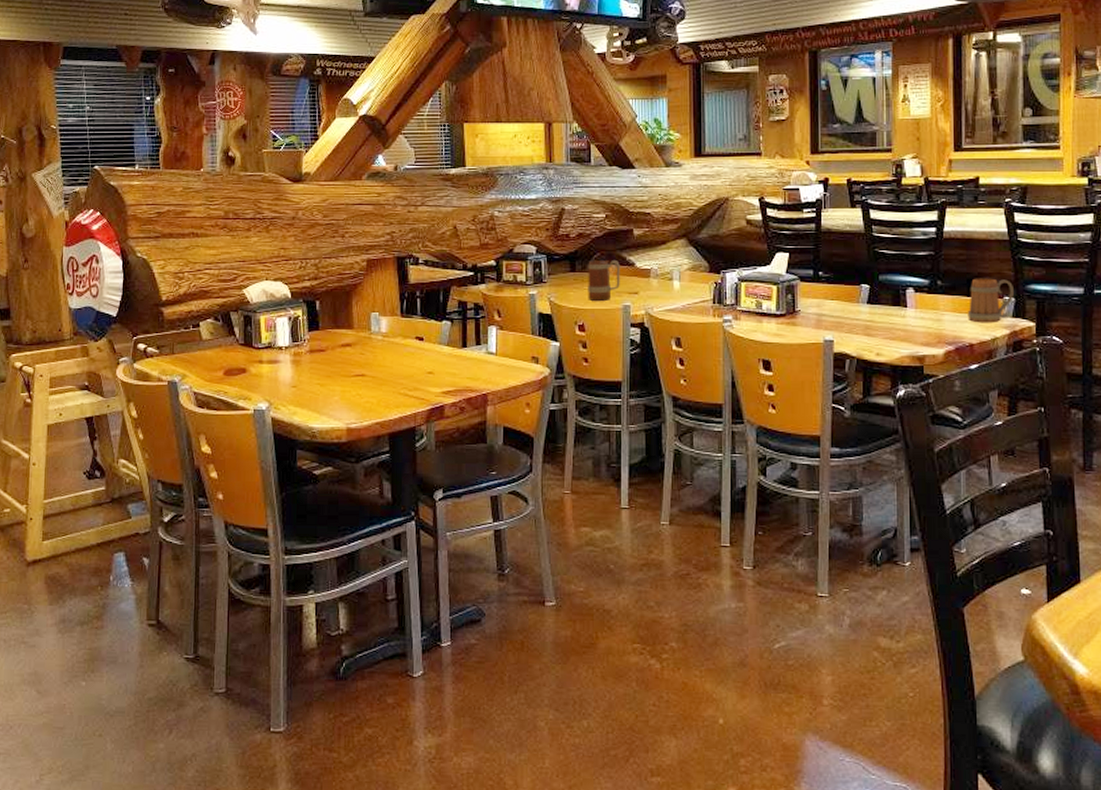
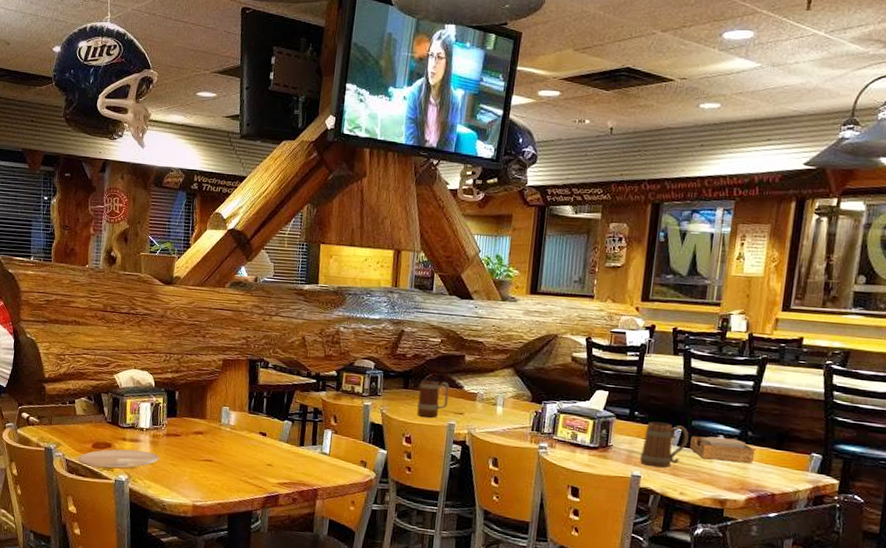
plate: none [208,372,303,398] -> present [78,449,159,470]
beer mug: none [830,280,878,328] -> present [639,421,689,467]
napkin holder: none [879,290,948,315] -> present [689,436,755,464]
beer mug: present [967,278,1014,323] -> none [773,433,822,477]

